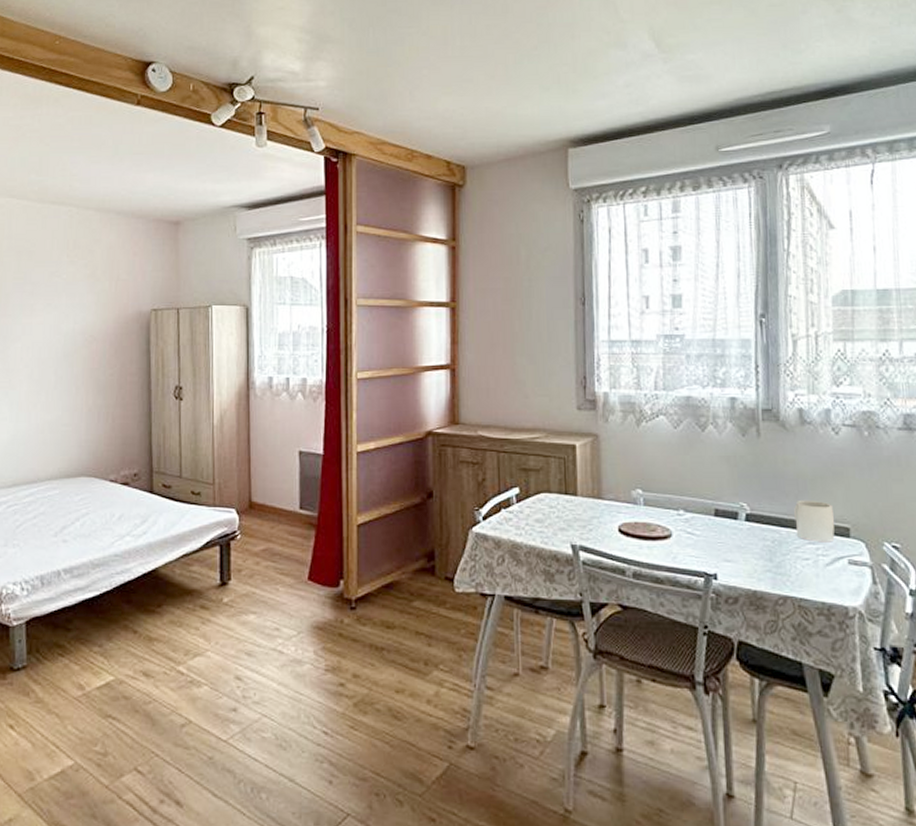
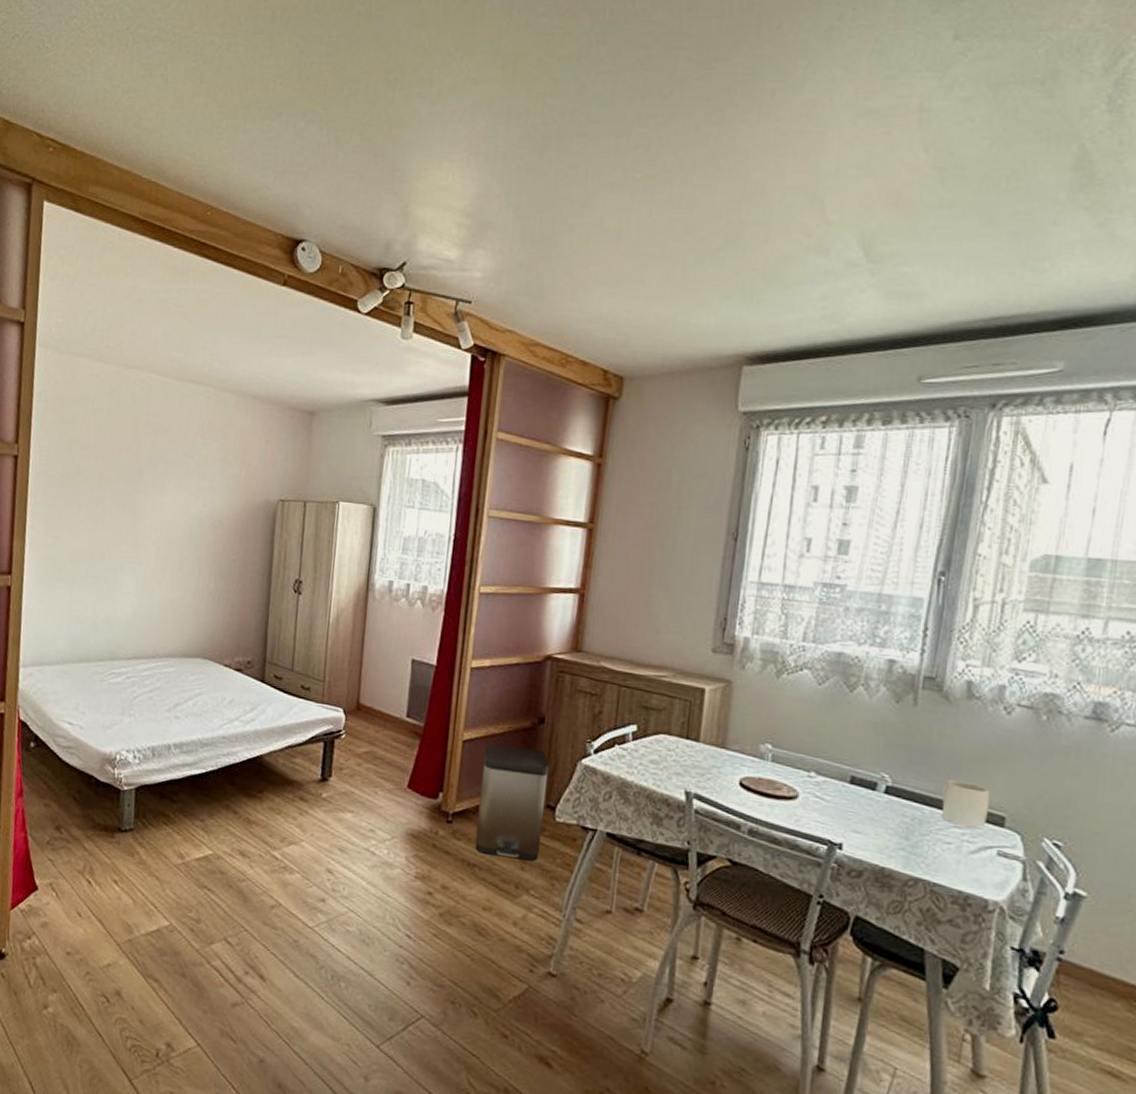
pedal bin: none [378,523,444,636] -> present [475,743,549,862]

